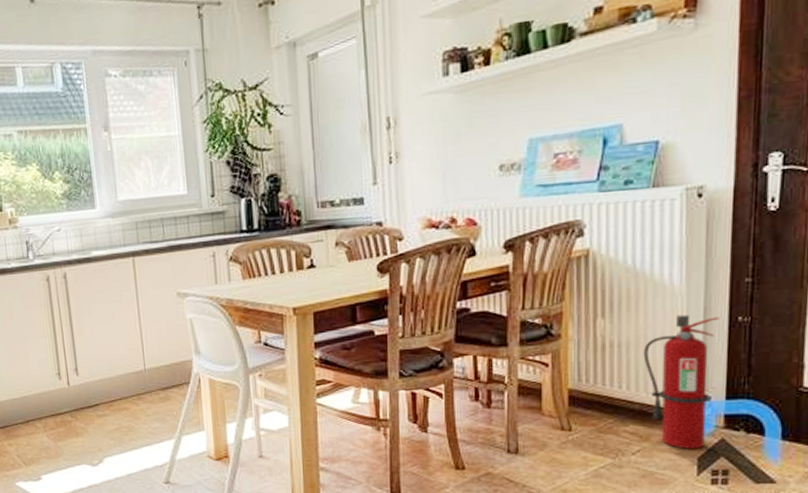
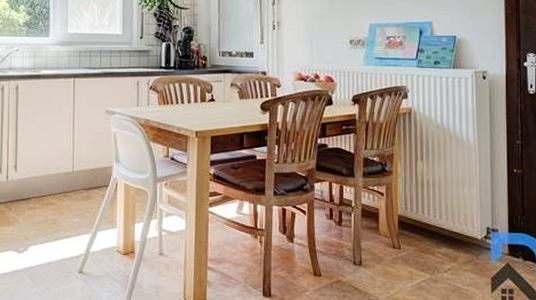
fire extinguisher: present [643,314,720,449] -> none [450,164,502,270]

